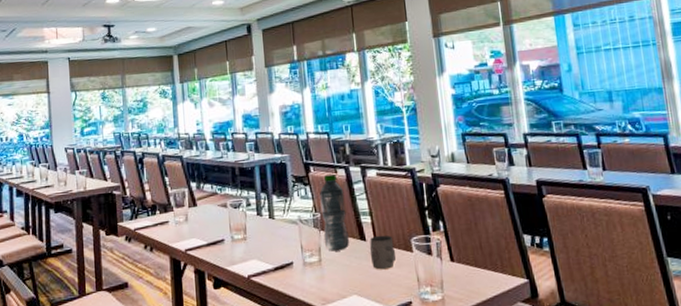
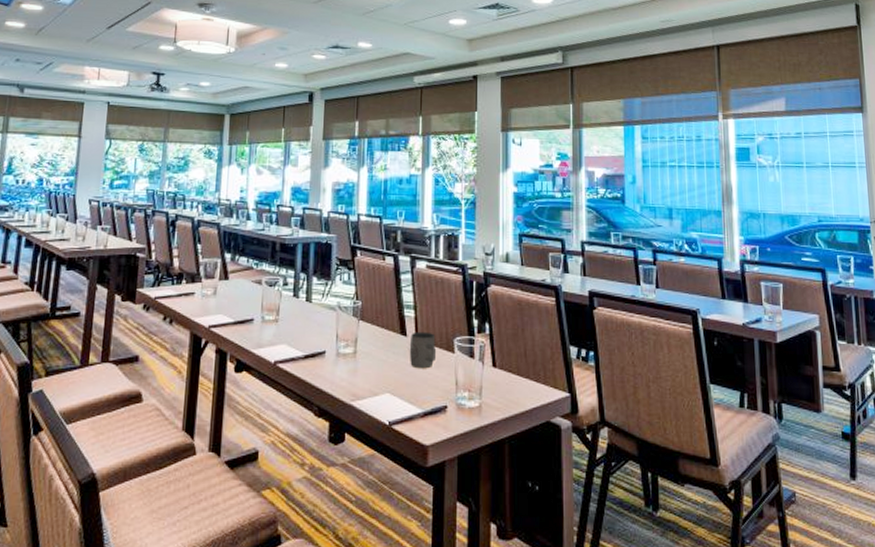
water bottle: present [319,174,349,252] -> none [362,260,390,344]

